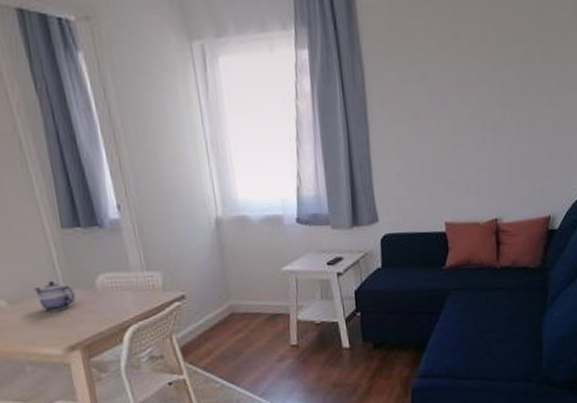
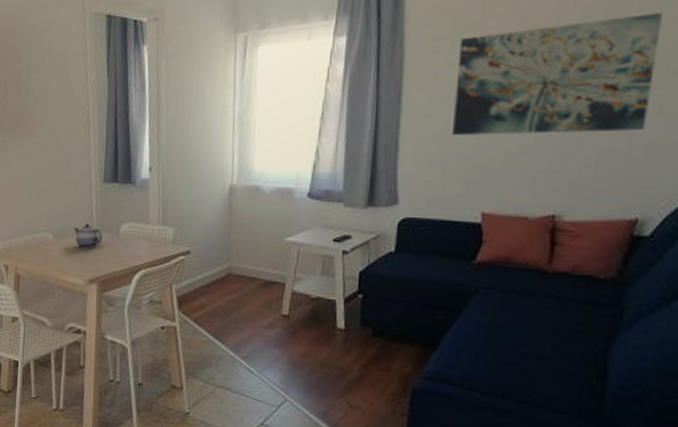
wall art: none [410,37,552,151] -> present [453,12,662,135]

